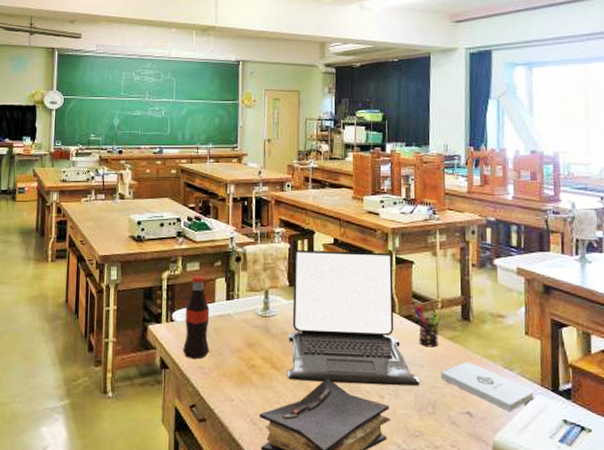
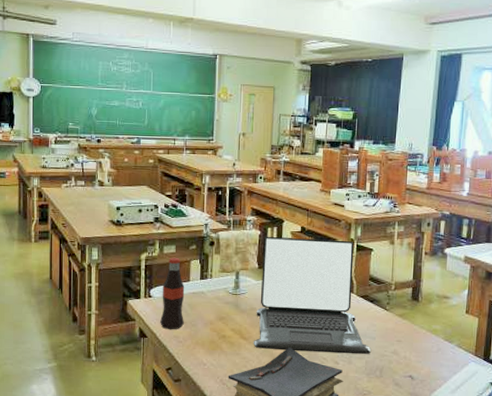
pen holder: present [414,305,442,348] -> none [370,287,394,323]
notepad: present [441,361,534,413] -> none [389,335,468,376]

